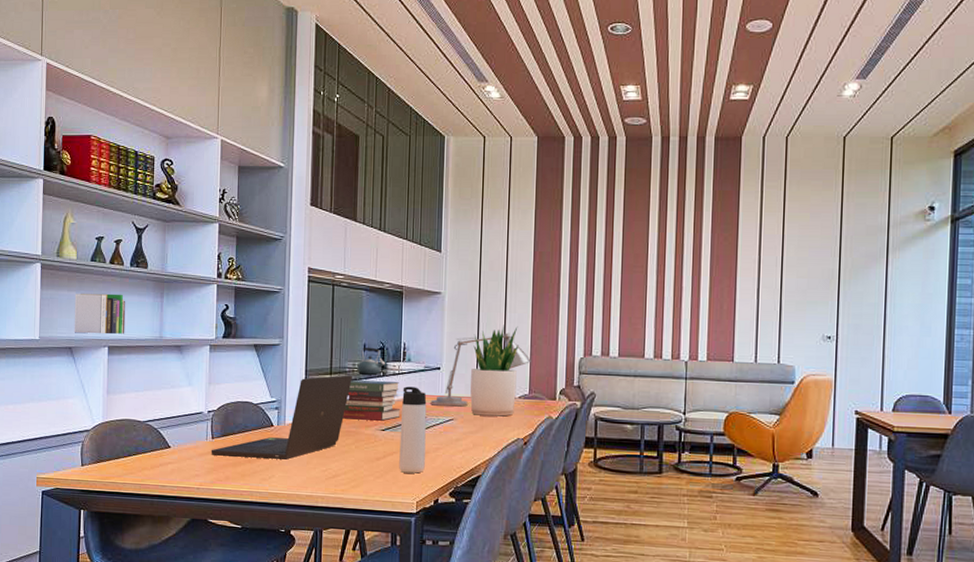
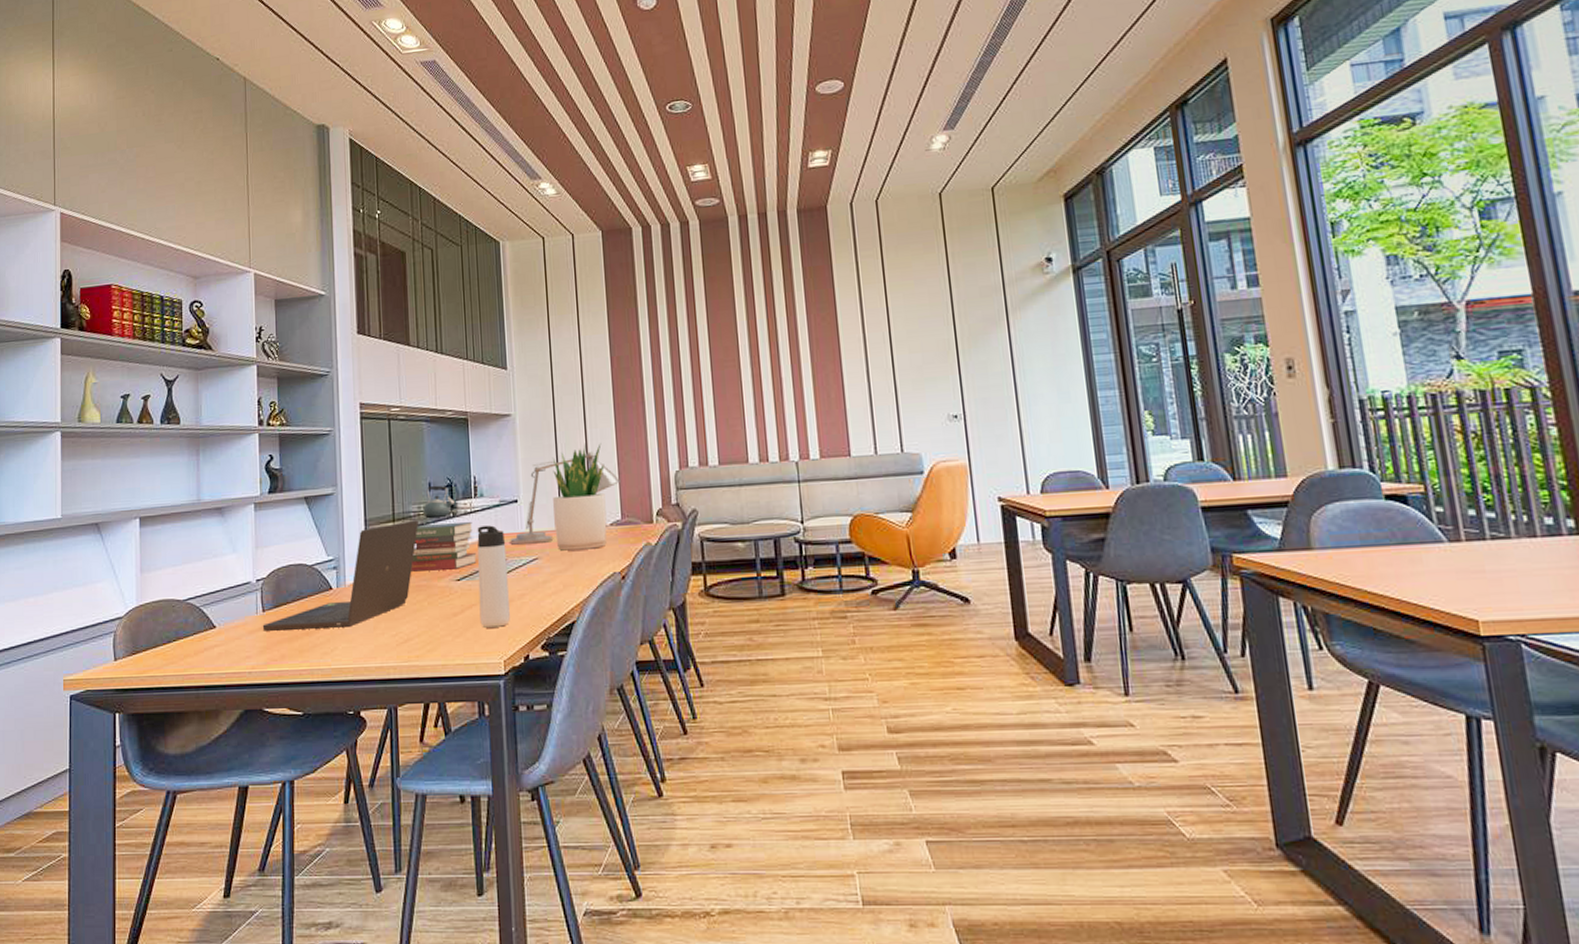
books: present [74,293,126,335] -> none [100,456,158,507]

